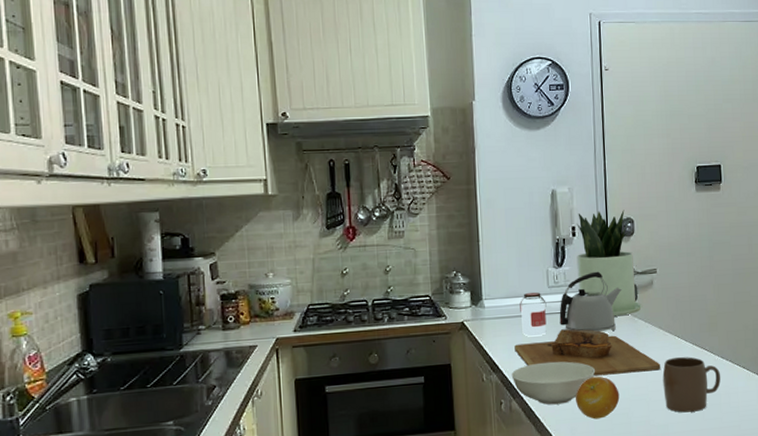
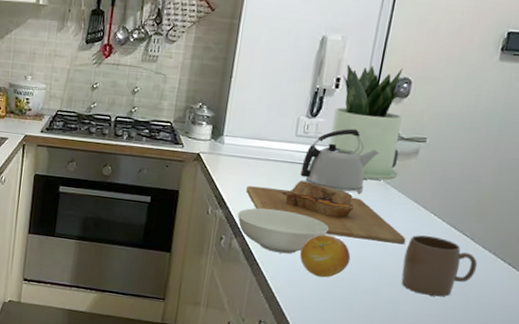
jar: present [520,292,547,337] -> none [258,137,291,183]

